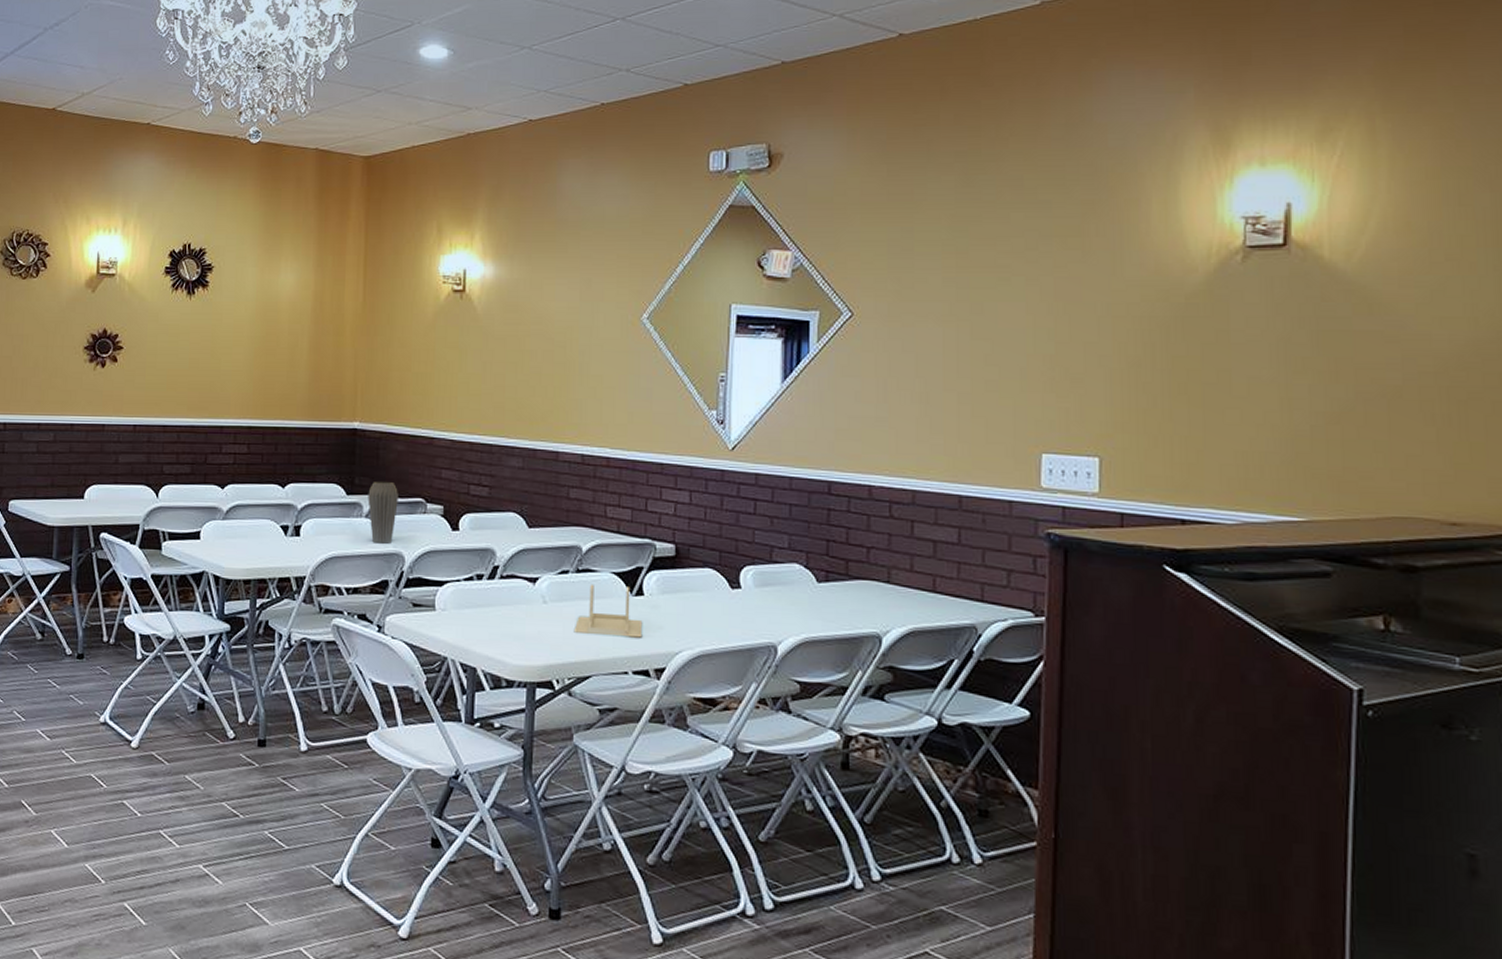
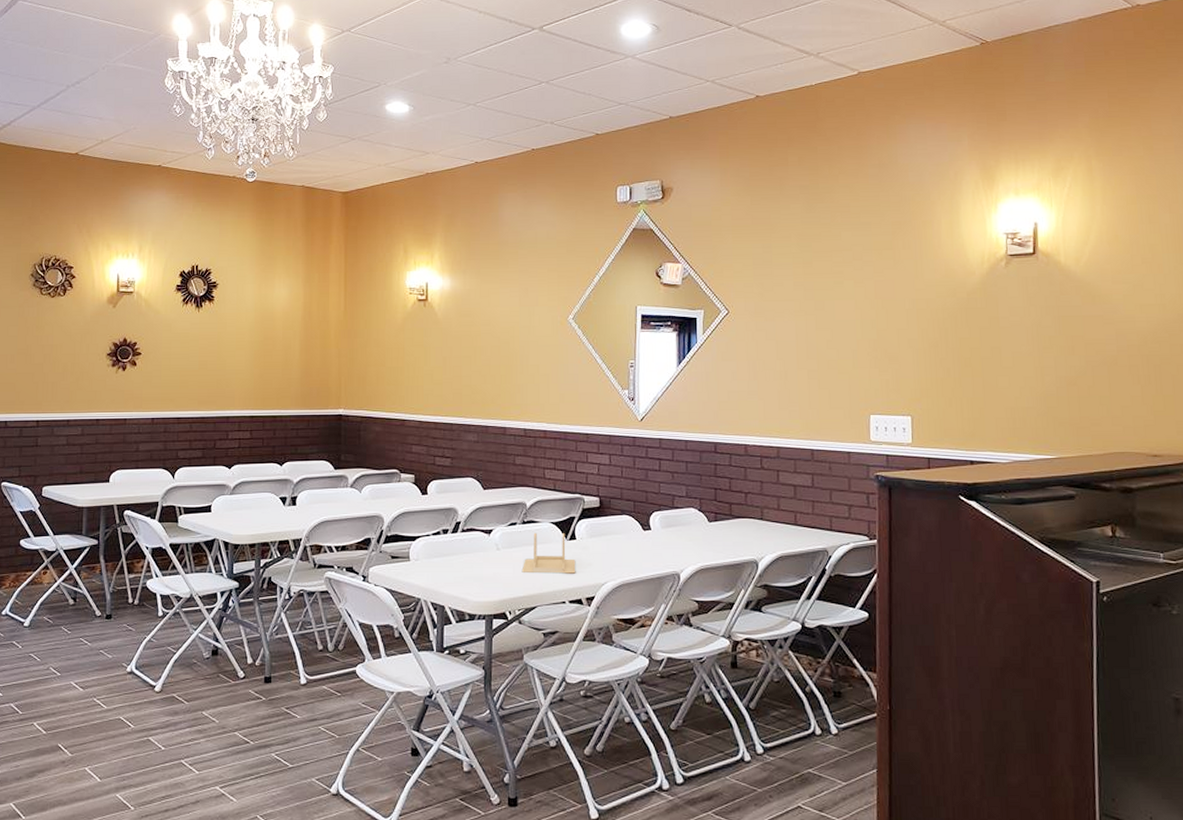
vase: present [368,481,400,545] -> none [352,457,378,509]

